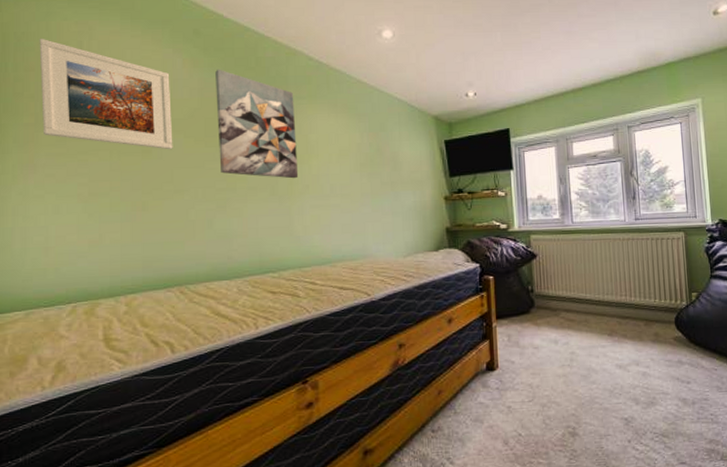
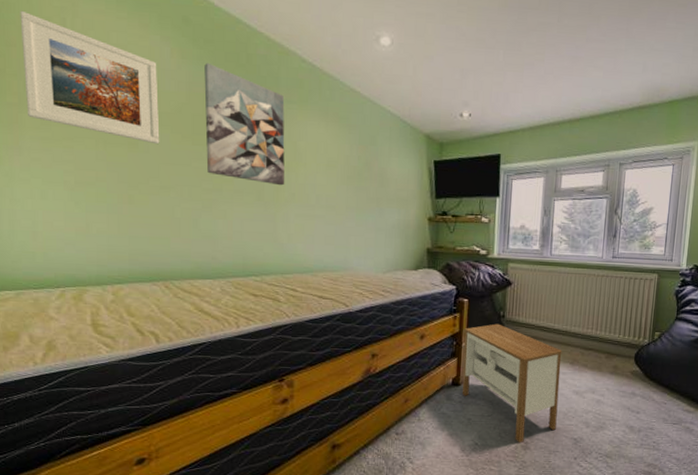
nightstand: none [493,299,604,430] -> present [462,323,562,444]

